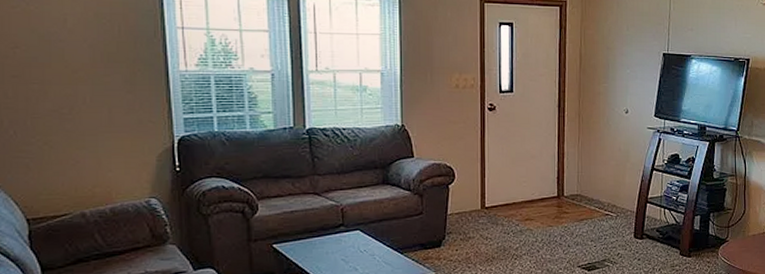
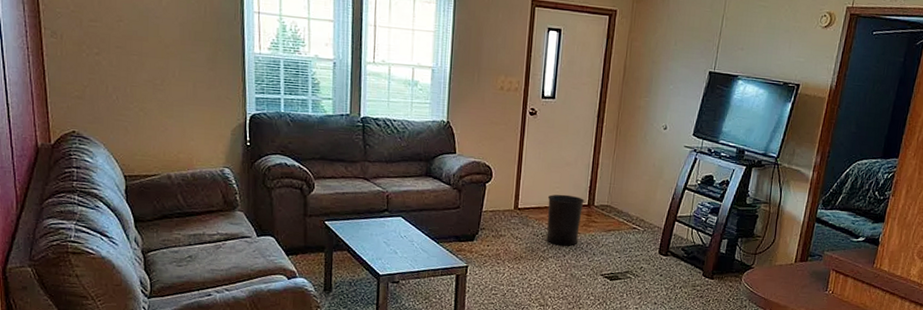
waste bin: none [515,188,553,241] -> present [546,194,584,246]

